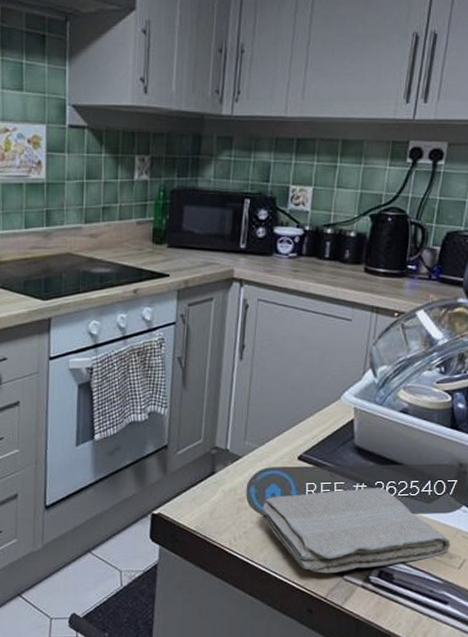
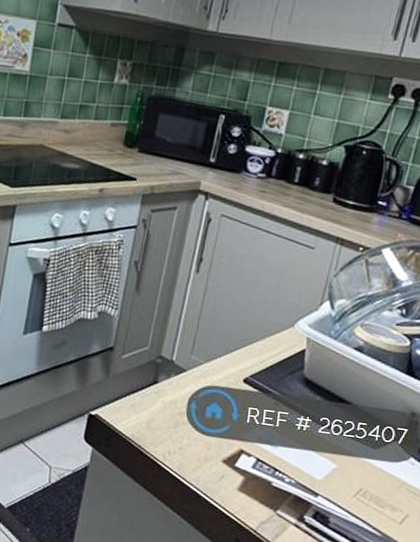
washcloth: present [261,488,451,574] -> none [199,416,394,508]

